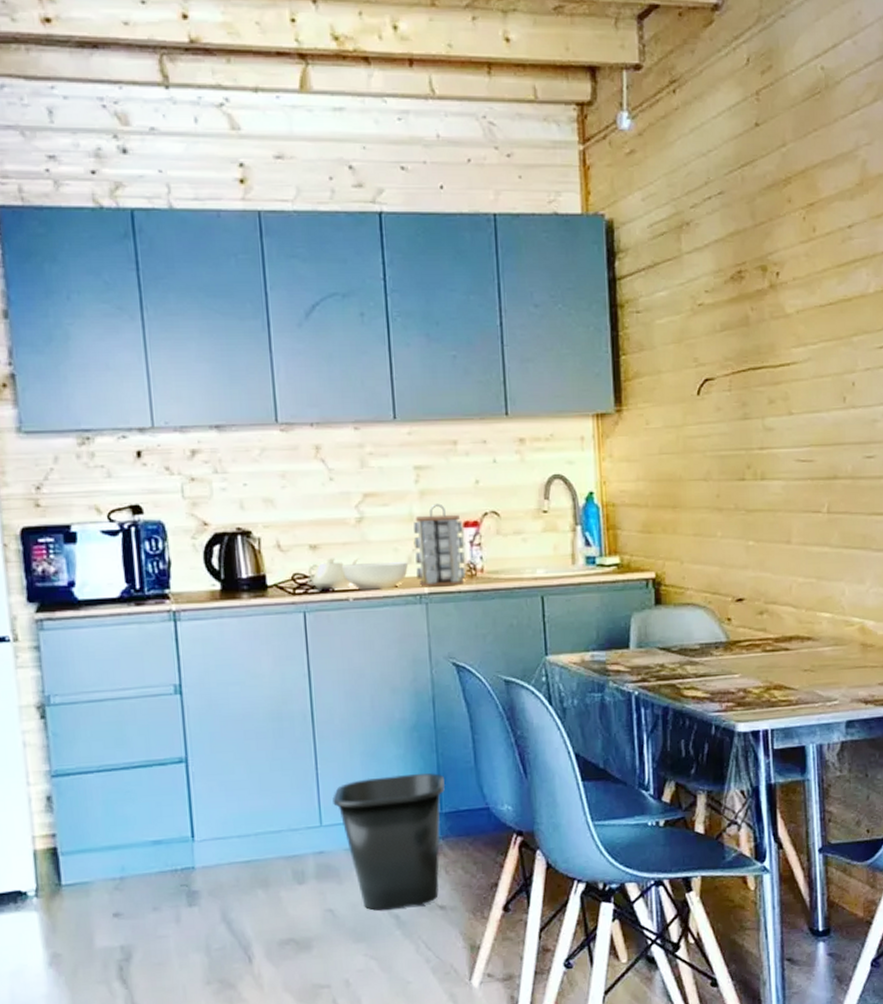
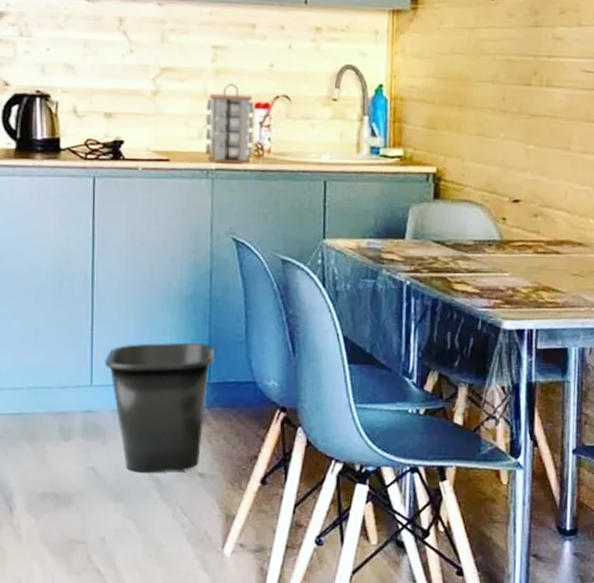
teapot: present [306,558,359,590] -> none [98,127,151,157]
bowl: present [341,561,409,590] -> none [133,134,199,162]

